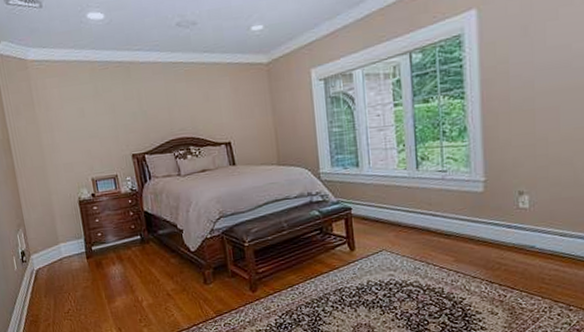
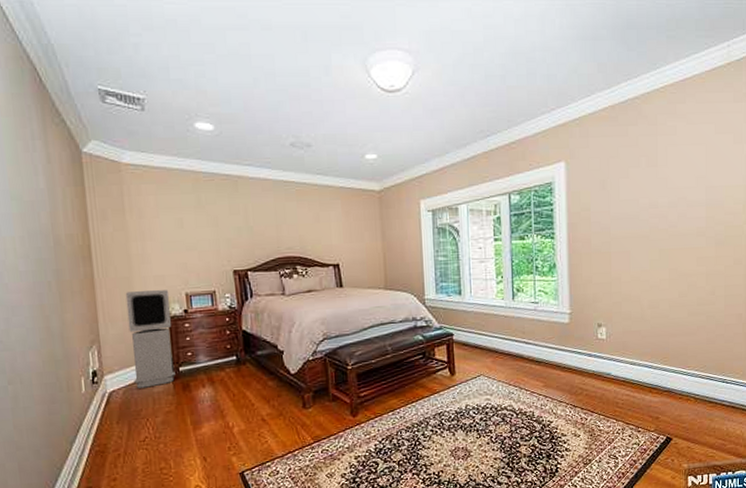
air purifier: none [41,176,89,266] -> present [125,290,176,388]

